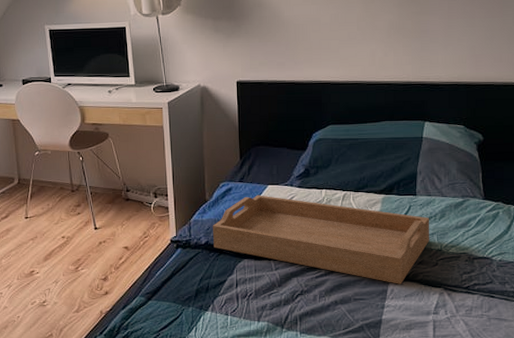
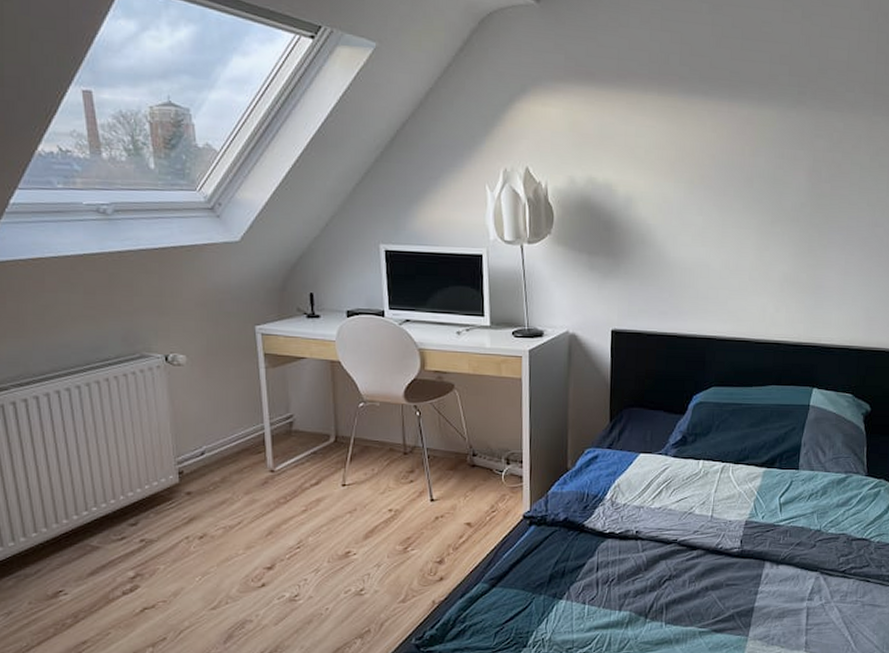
serving tray: present [212,195,430,284] -> none [573,464,811,568]

